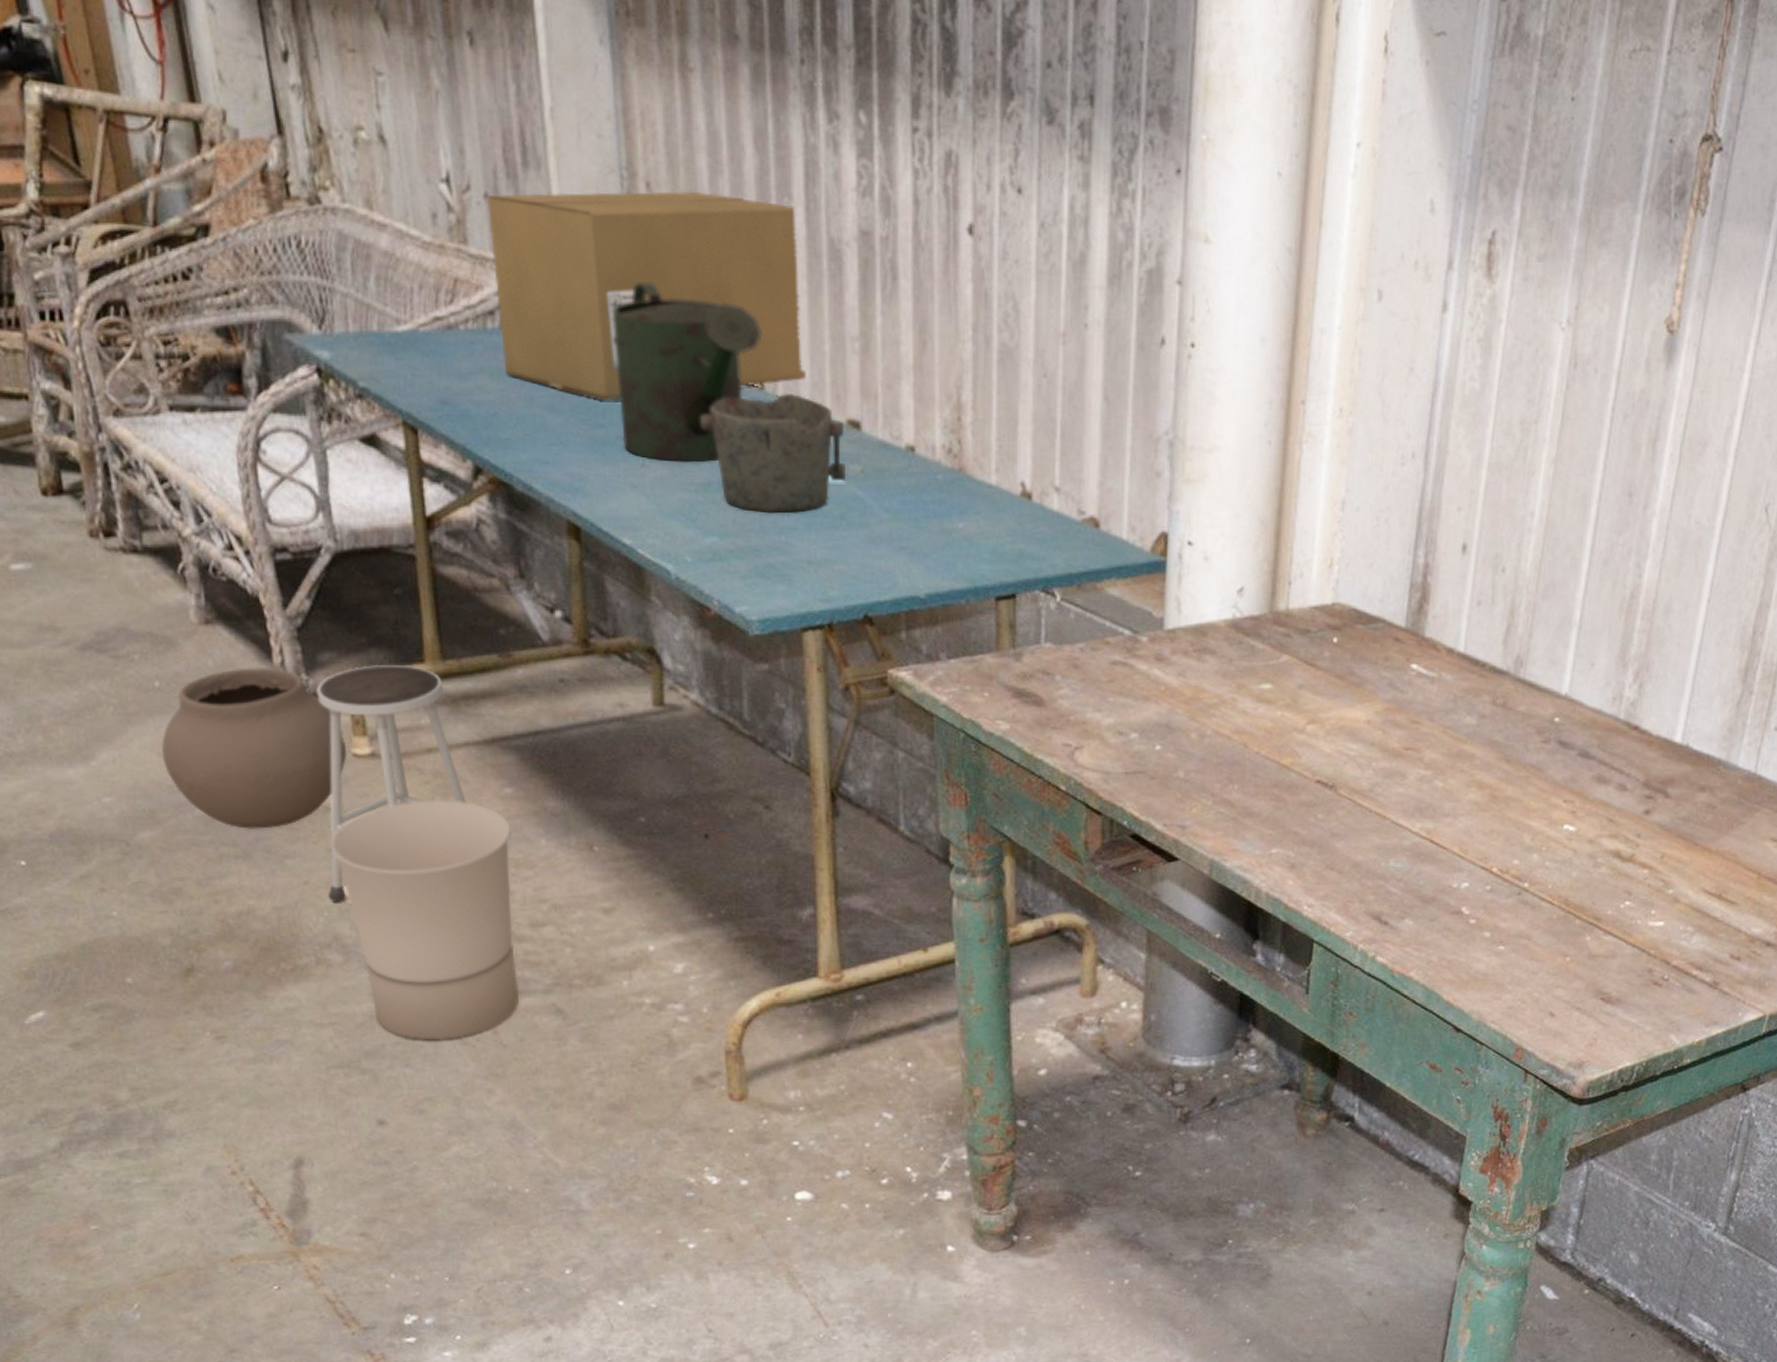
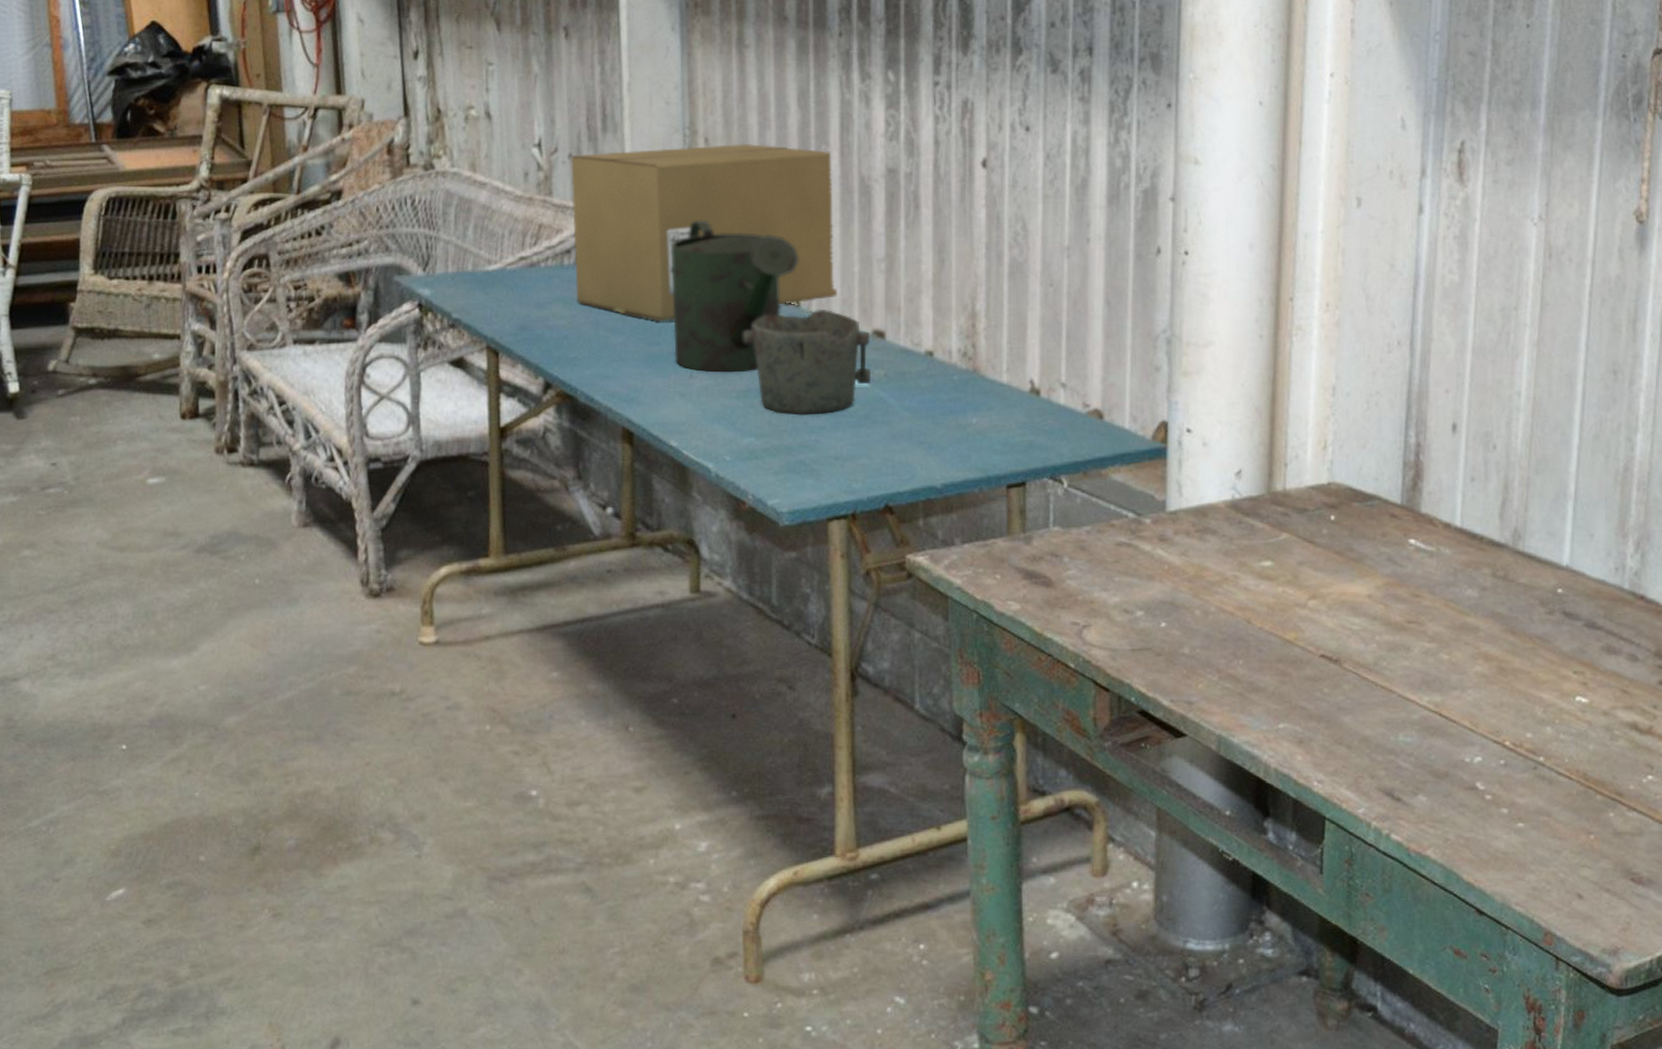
clay pot: present [162,668,348,829] -> none [254,565,415,713]
stool: present [316,665,466,901] -> none [386,560,517,782]
waste bin: present [330,800,519,1039] -> none [392,685,556,918]

